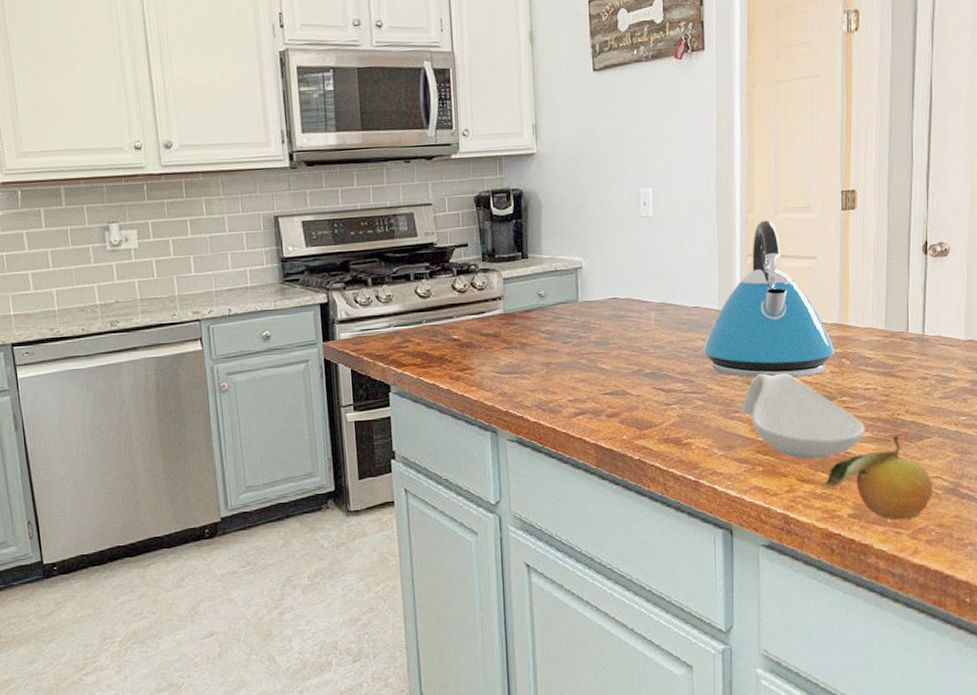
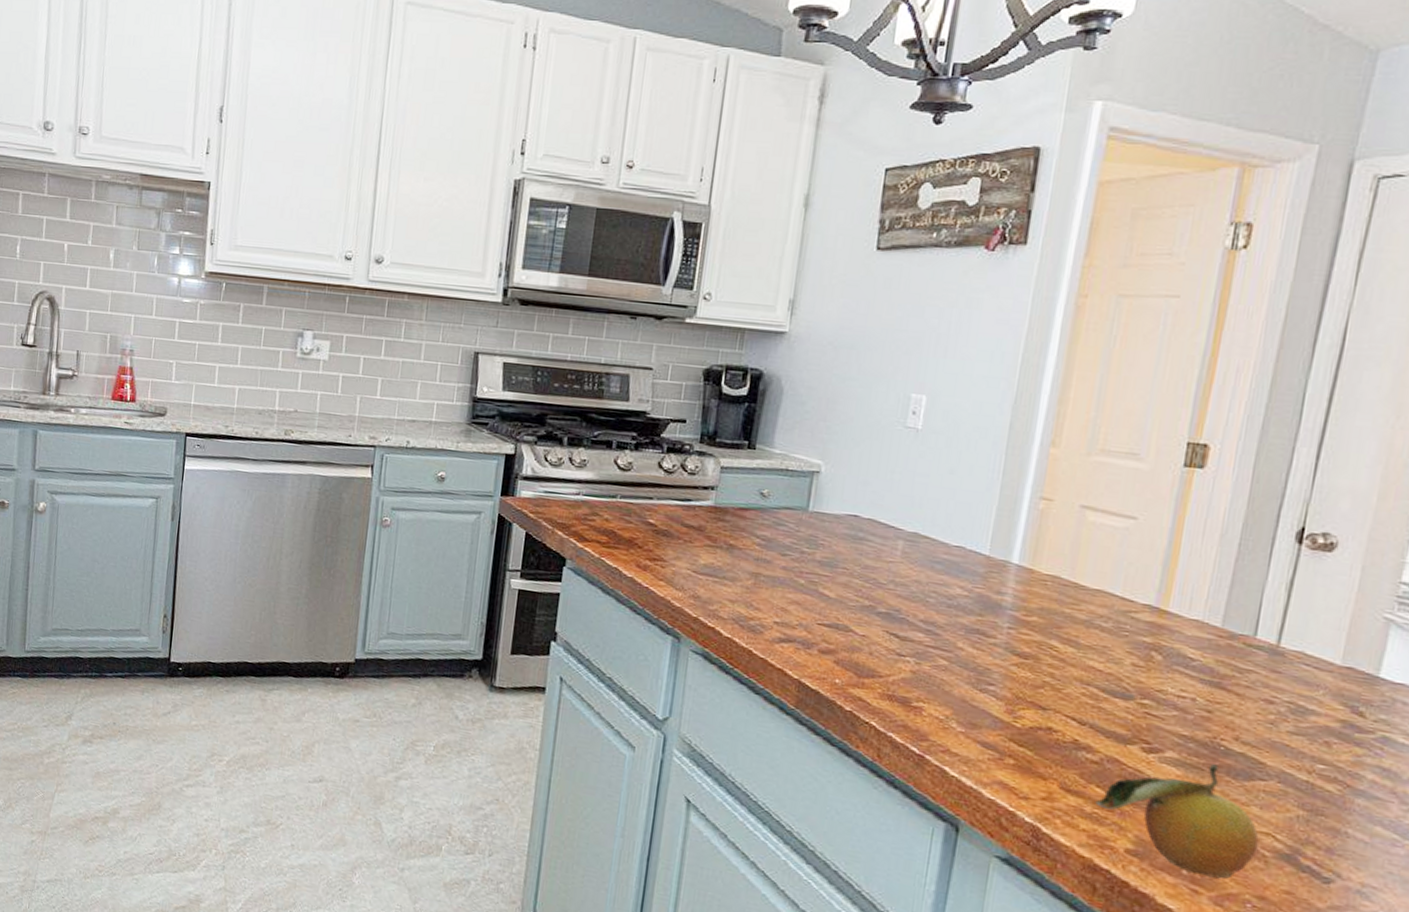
kettle: present [702,220,835,378] -> none [958,459,1143,663]
spoon rest: present [742,373,865,460] -> none [998,644,1170,771]

